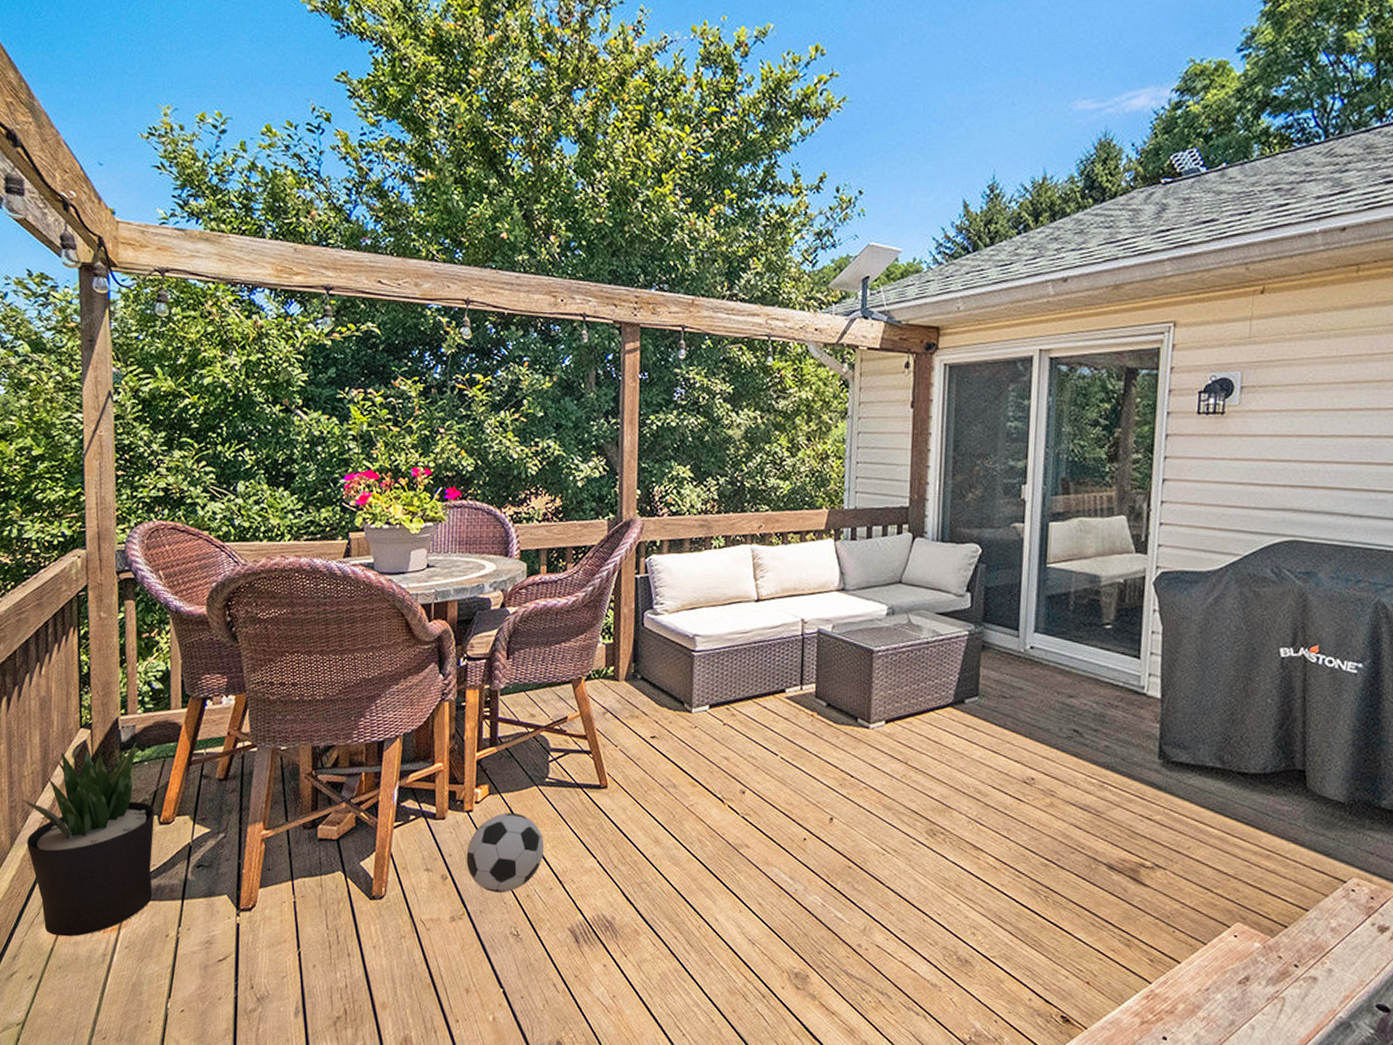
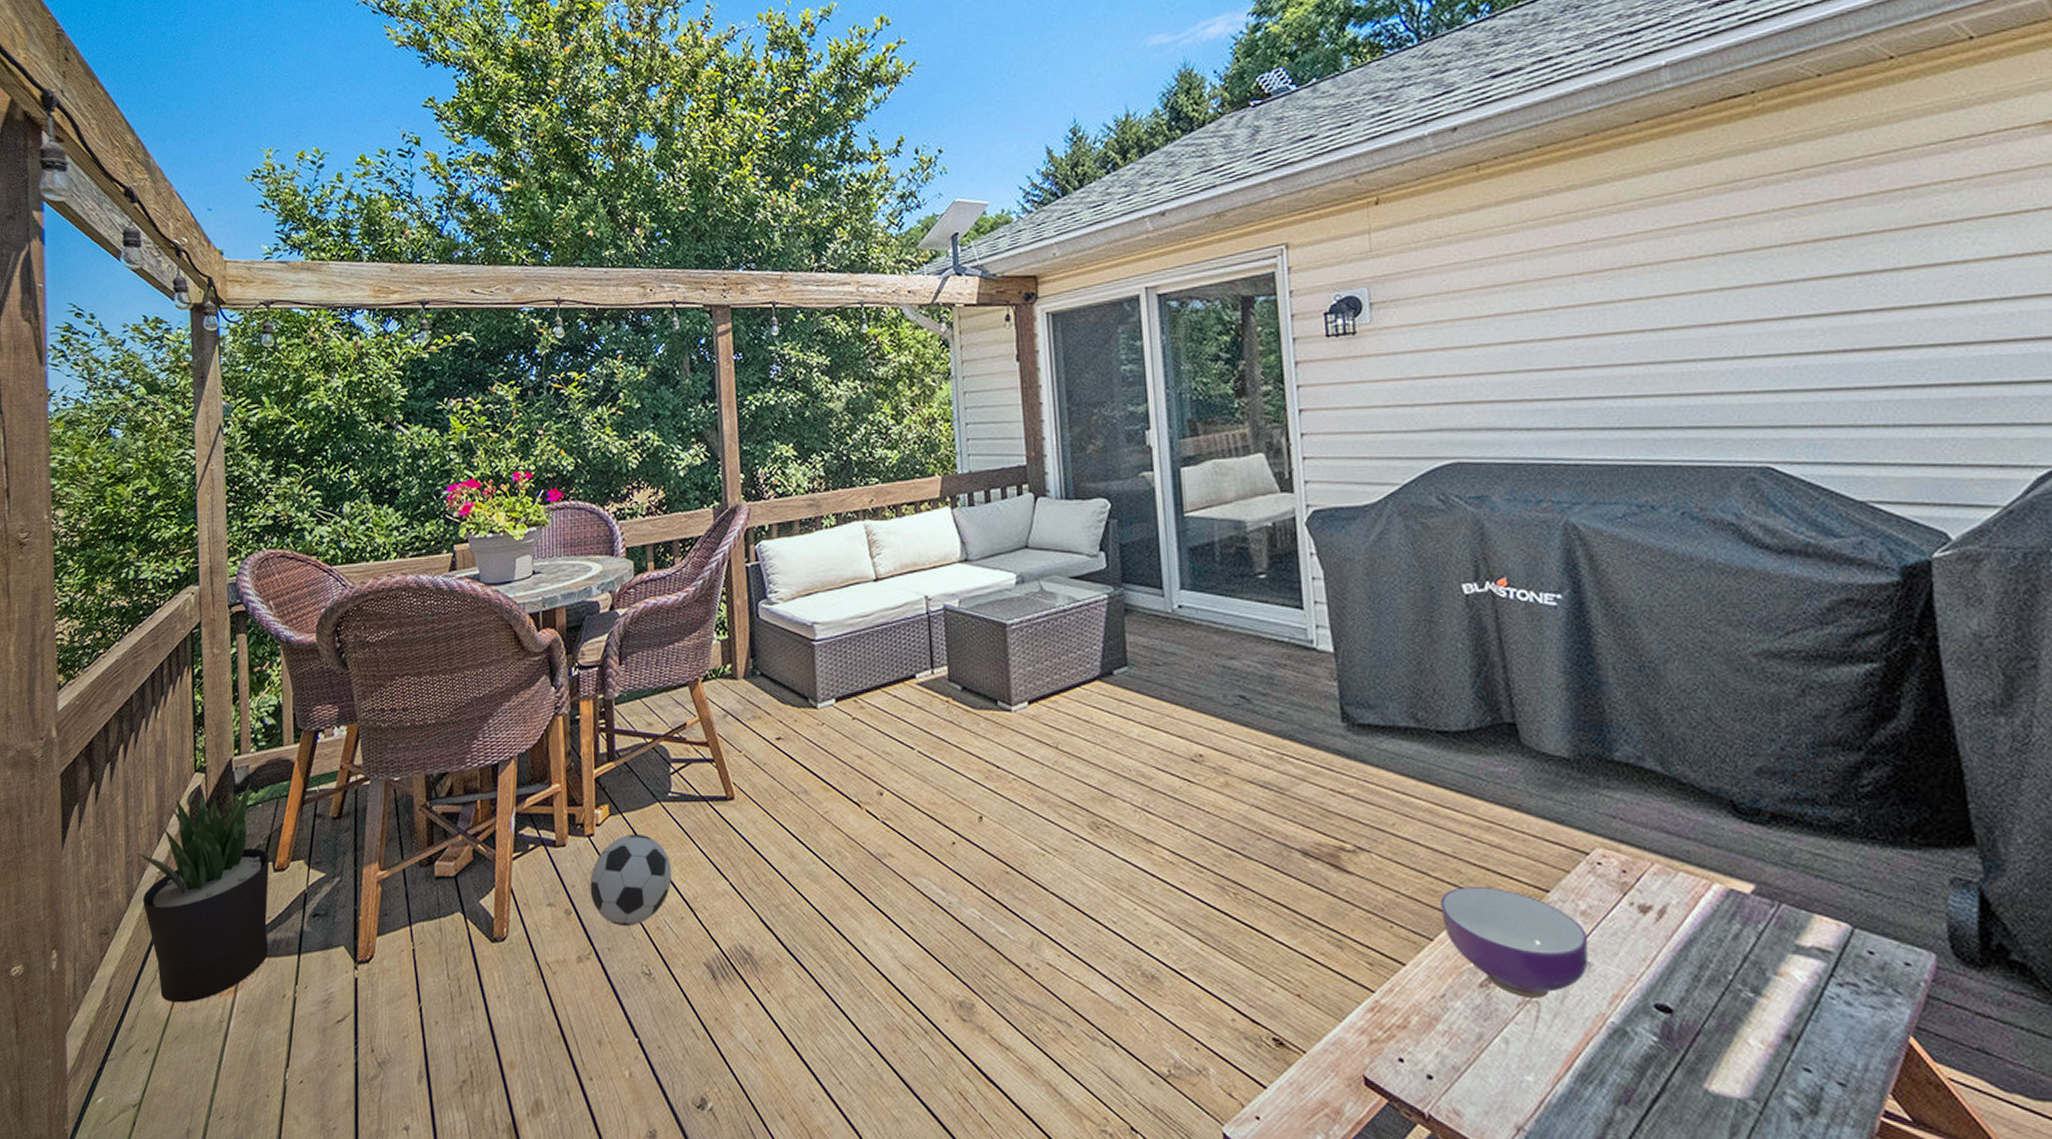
bowl: none [1217,902,1333,995] -> present [1440,887,1589,998]

